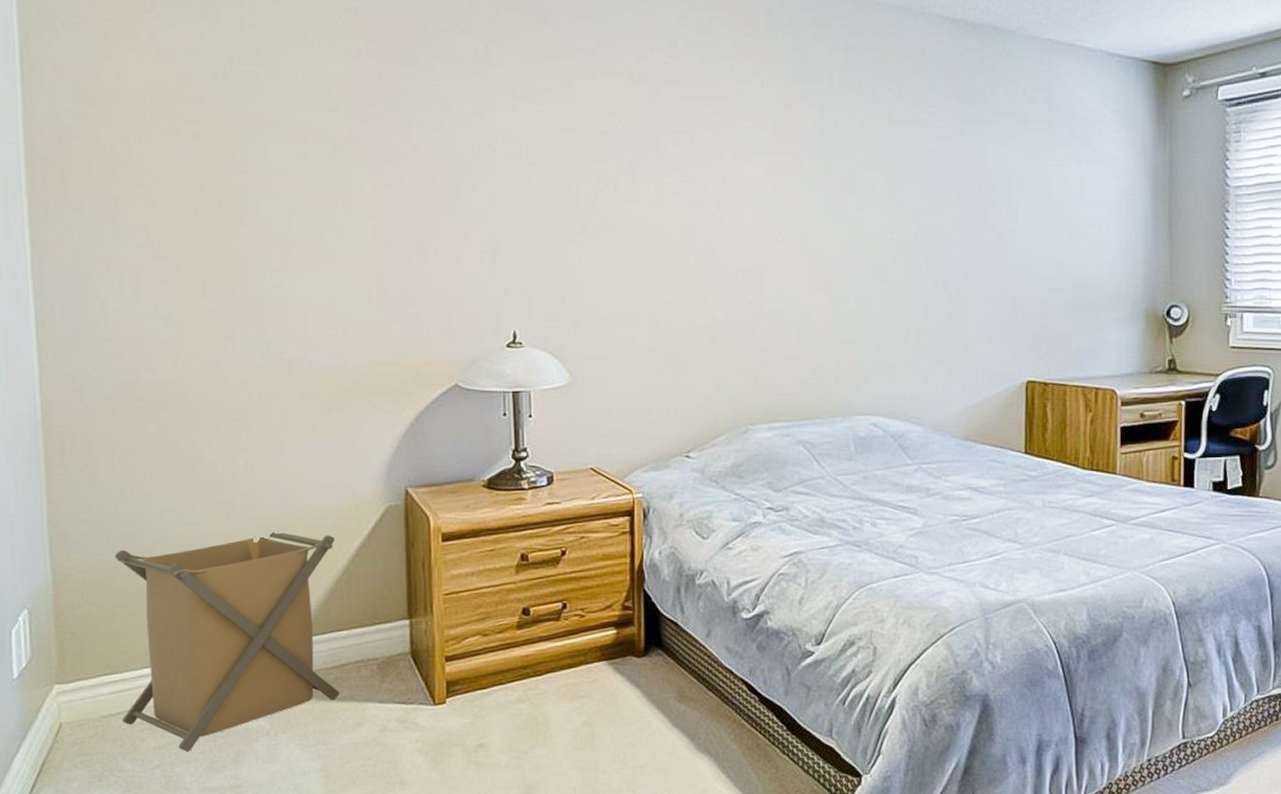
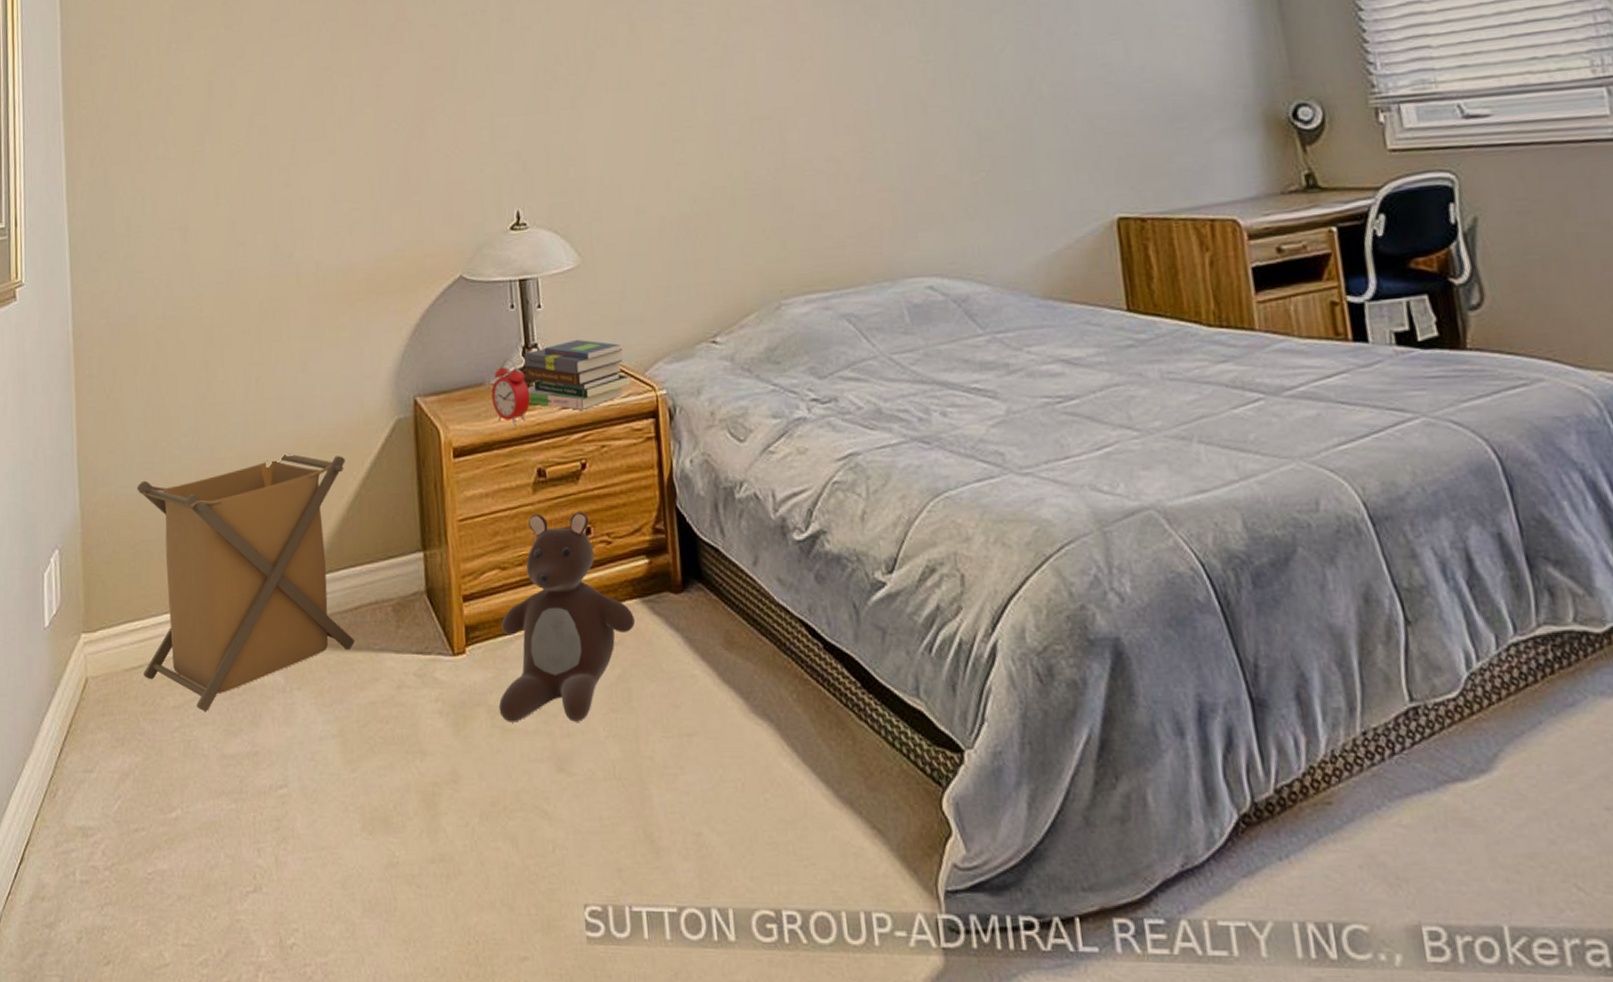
teddy bear: none [474,590,602,758] -> present [498,512,636,722]
alarm clock: none [481,458,518,516] -> present [491,357,531,424]
books: none [513,446,611,506] -> present [523,339,631,410]

